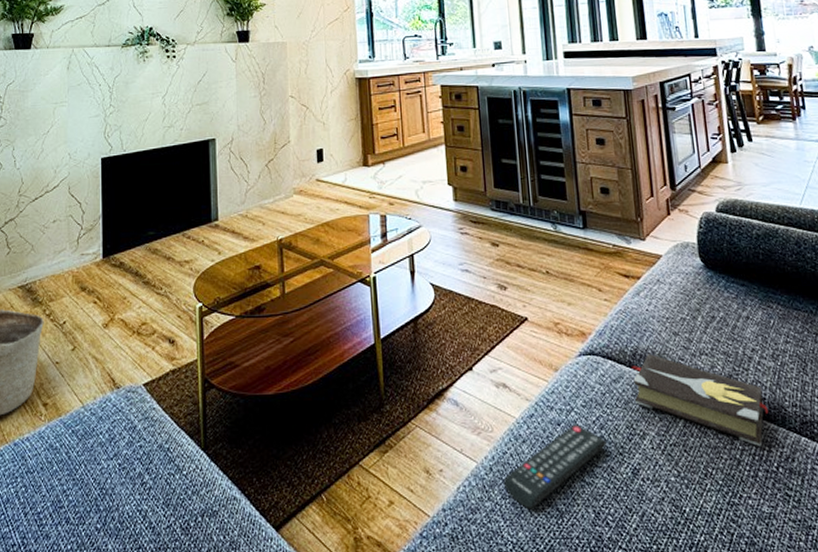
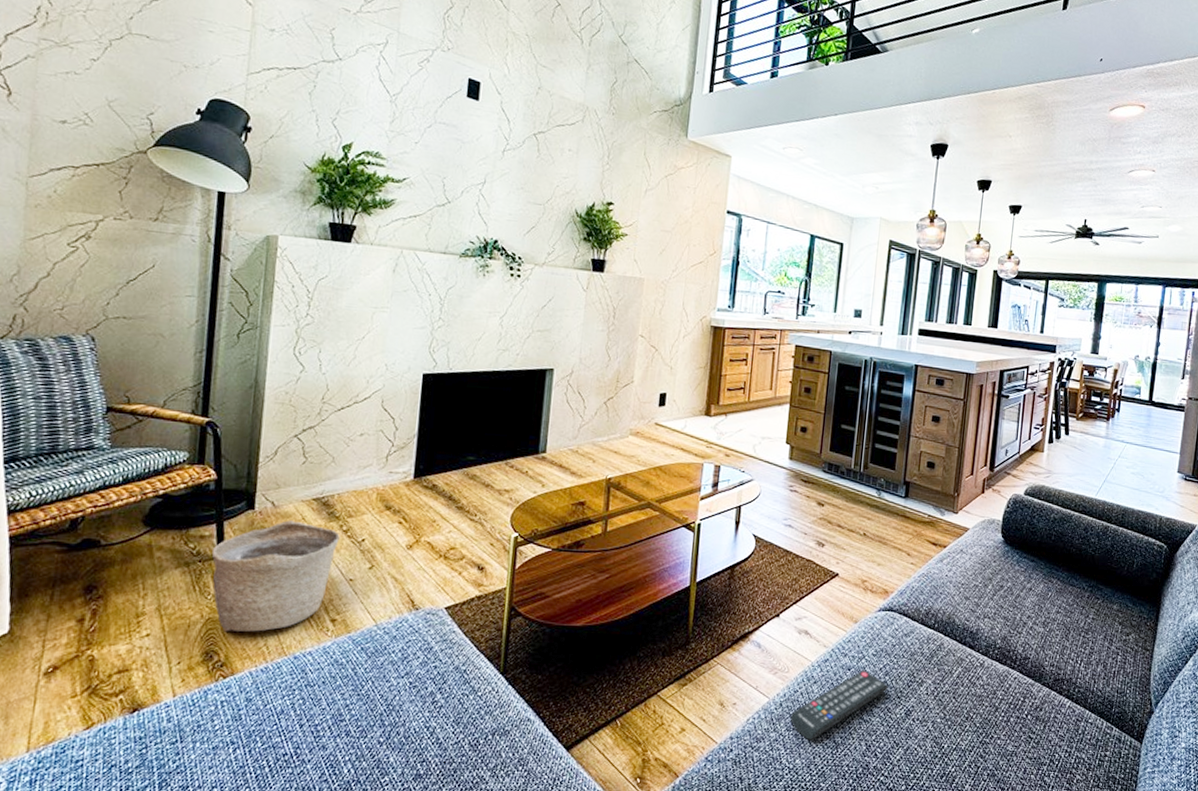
hardback book: present [631,354,769,446] -> none [920,614,1031,697]

